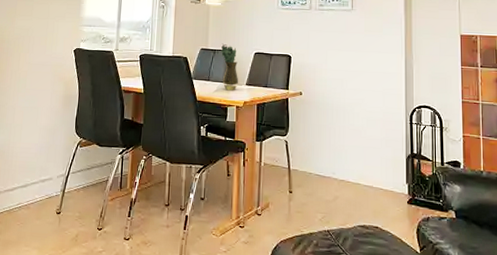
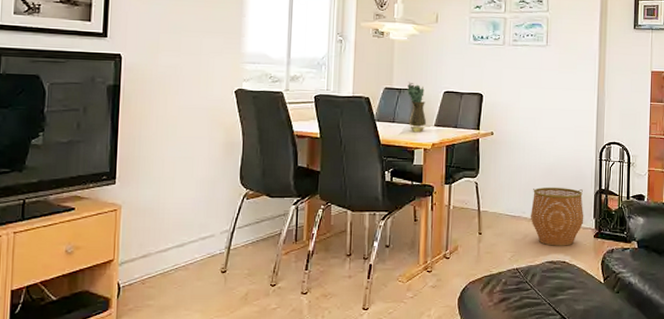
basket: none [340,148,396,211] -> present [530,187,584,246]

